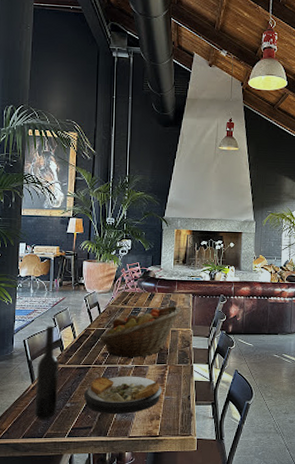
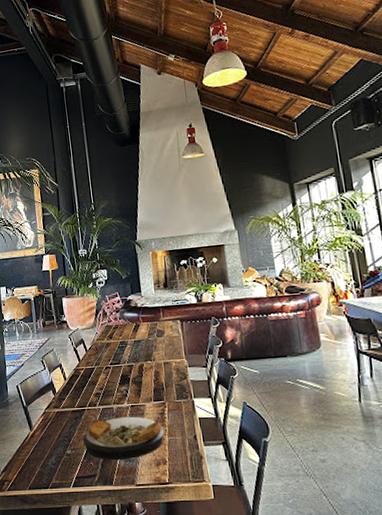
bottle: present [34,326,59,420] -> none [32,368,59,469]
fruit basket: present [99,305,181,358] -> none [89,334,170,397]

